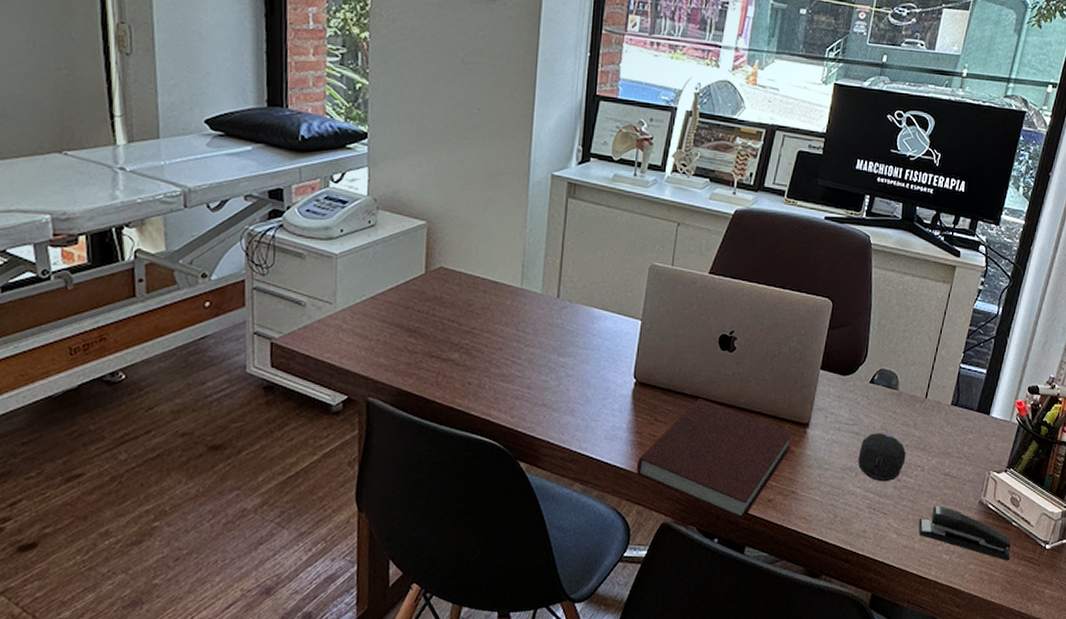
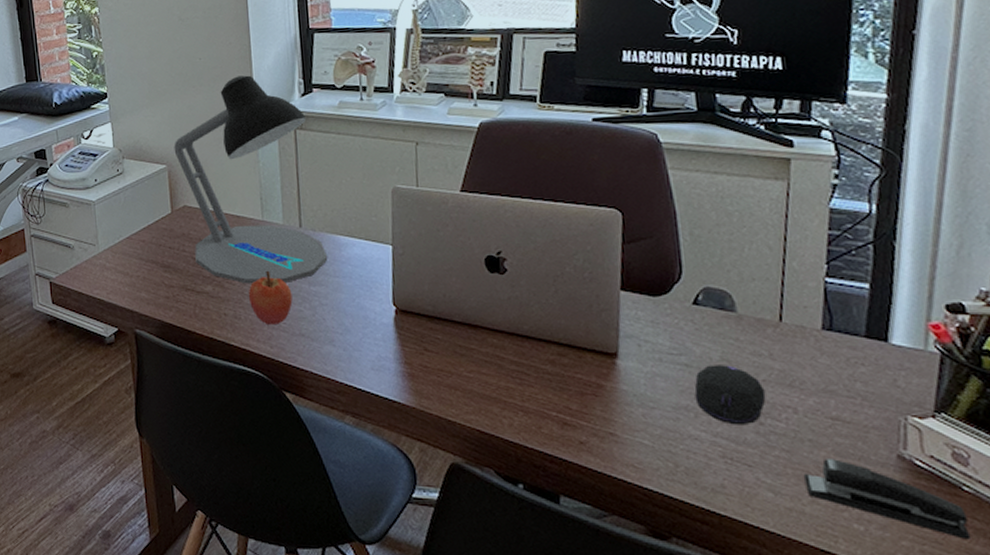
desk lamp: none [437,134,580,353] -> present [174,75,327,284]
apple: none [495,339,540,395] -> present [248,270,293,326]
notebook: present [637,399,794,520] -> none [412,326,599,464]

